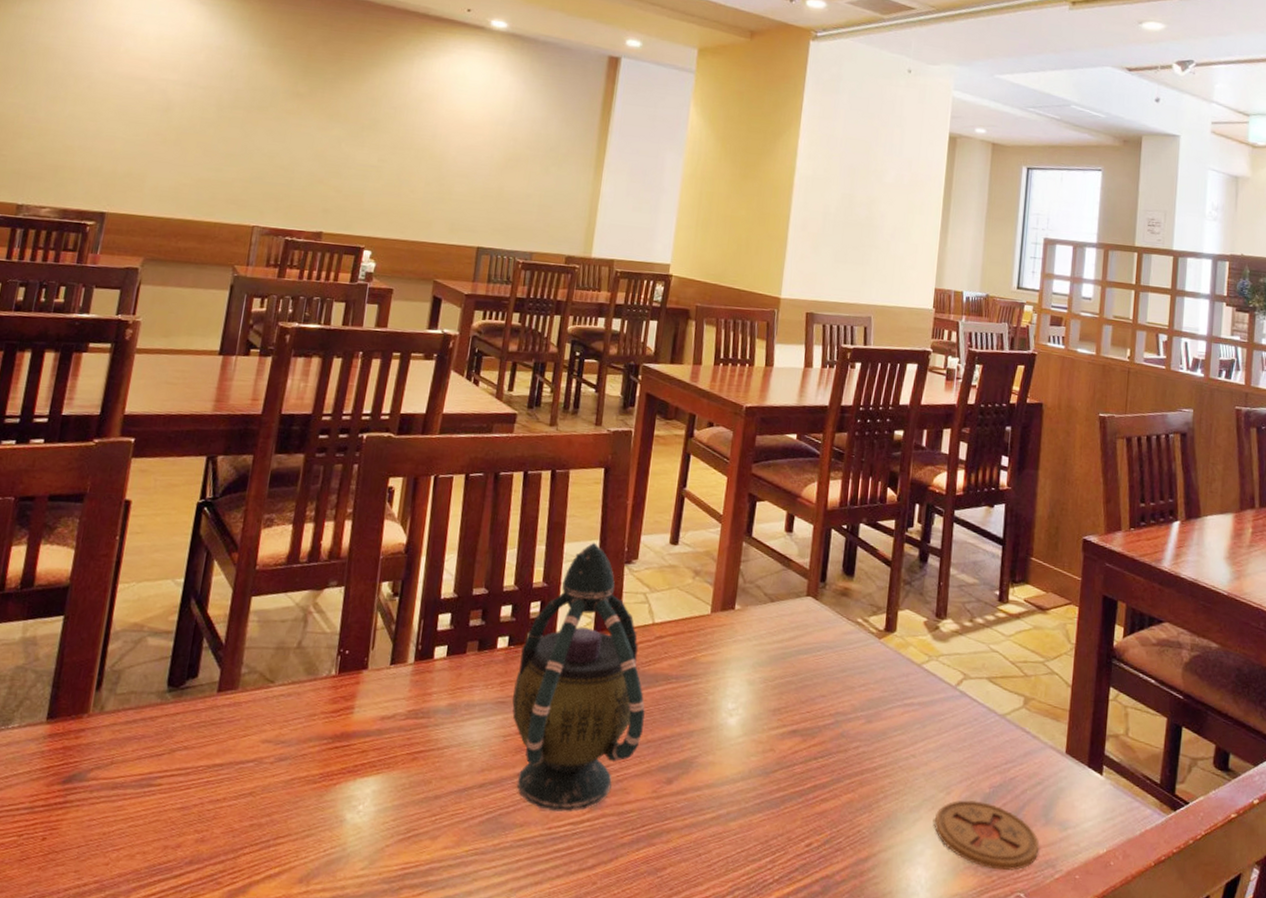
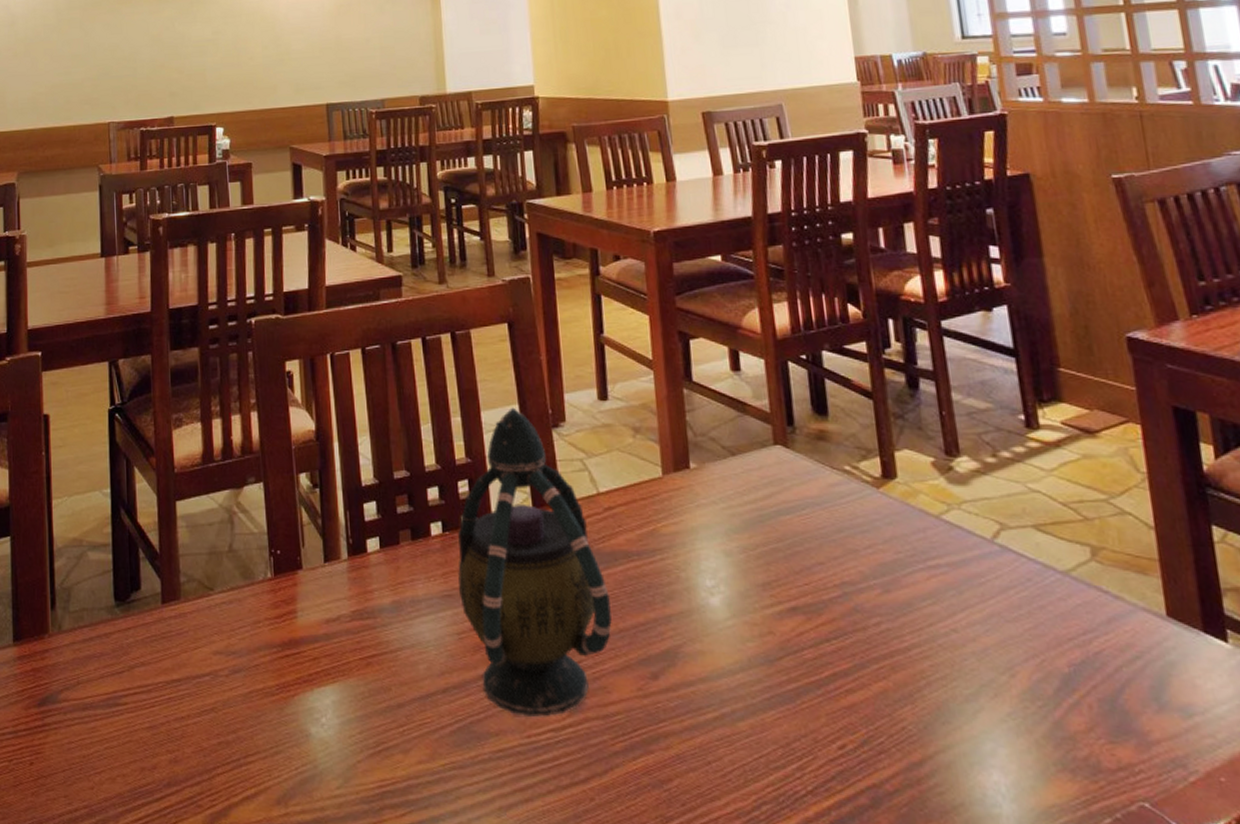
coaster: present [934,800,1040,871] -> none [1001,683,1159,773]

